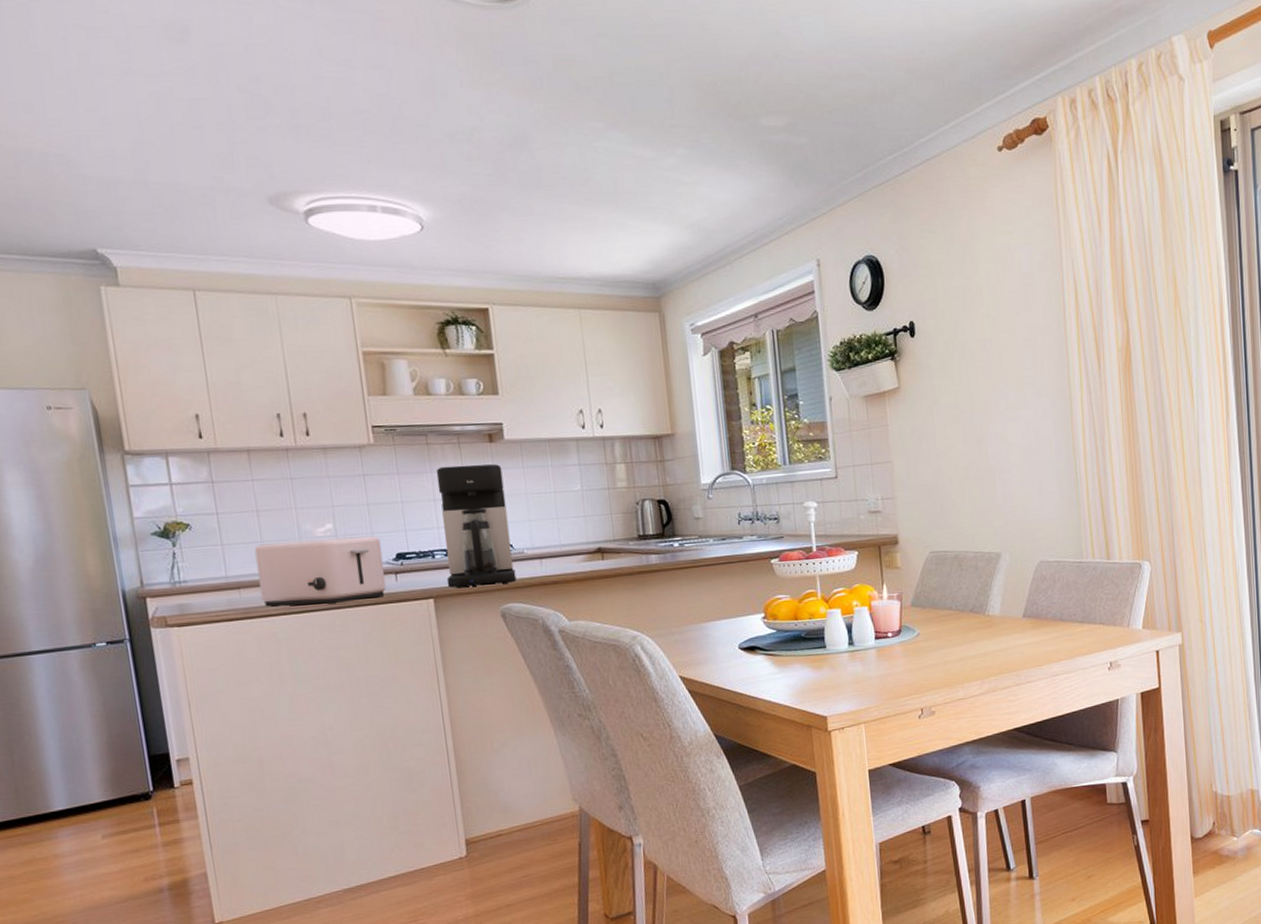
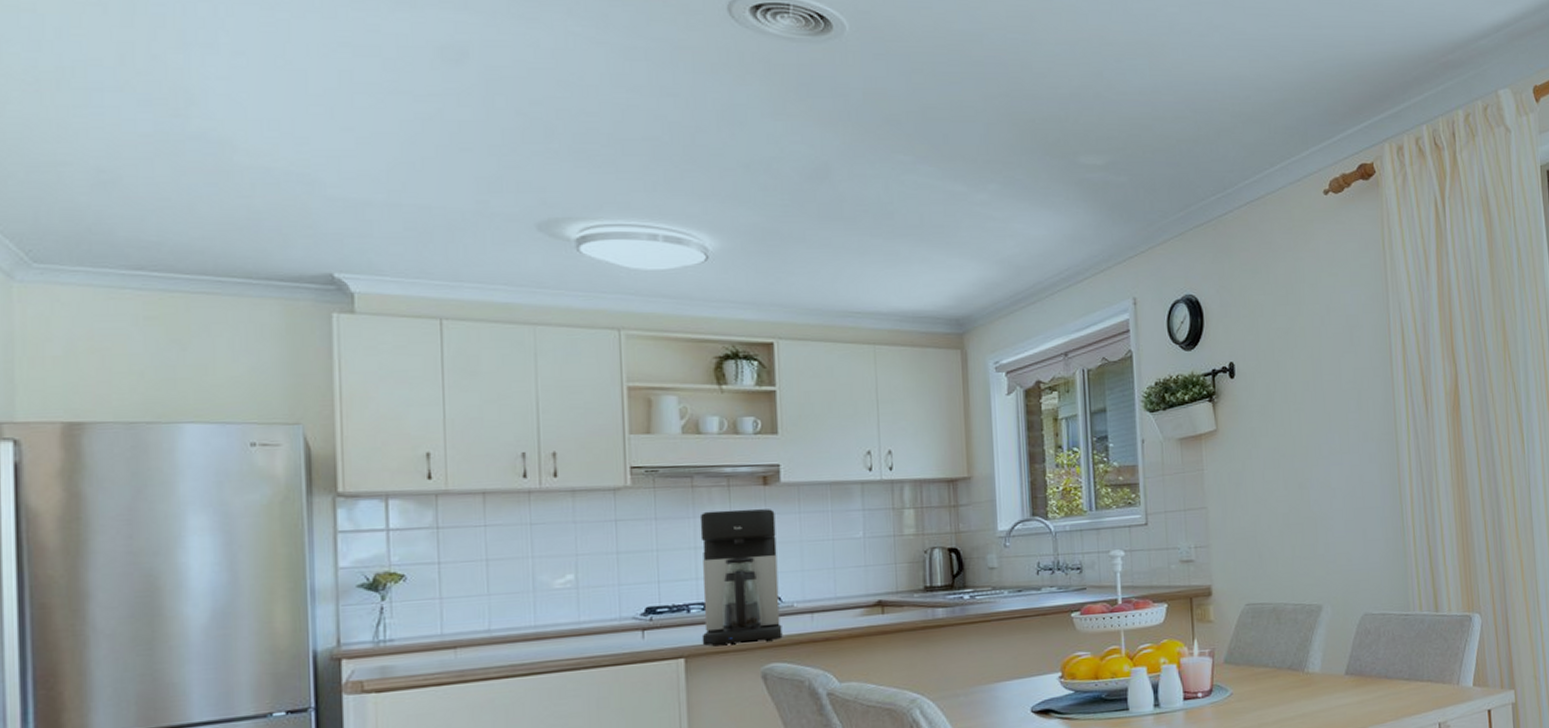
toaster: present [254,536,387,608] -> none [478,587,631,670]

